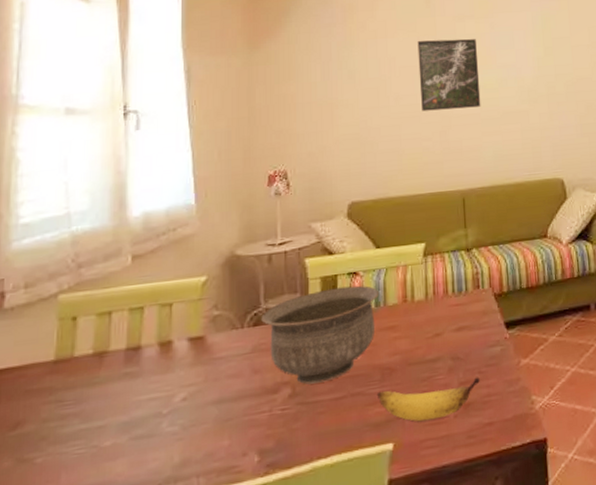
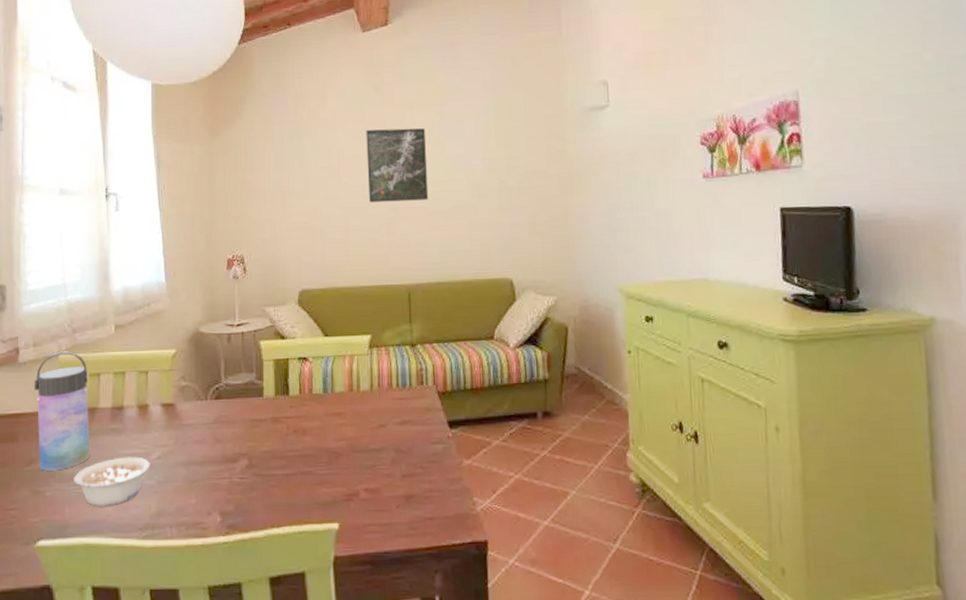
water bottle: none [23,289,97,434] -> present [34,351,89,471]
legume: none [74,401,173,467] -> present [74,456,150,506]
bowl: present [261,285,380,385] -> none [222,370,328,458]
banana: present [376,377,480,422] -> none [324,471,422,507]

